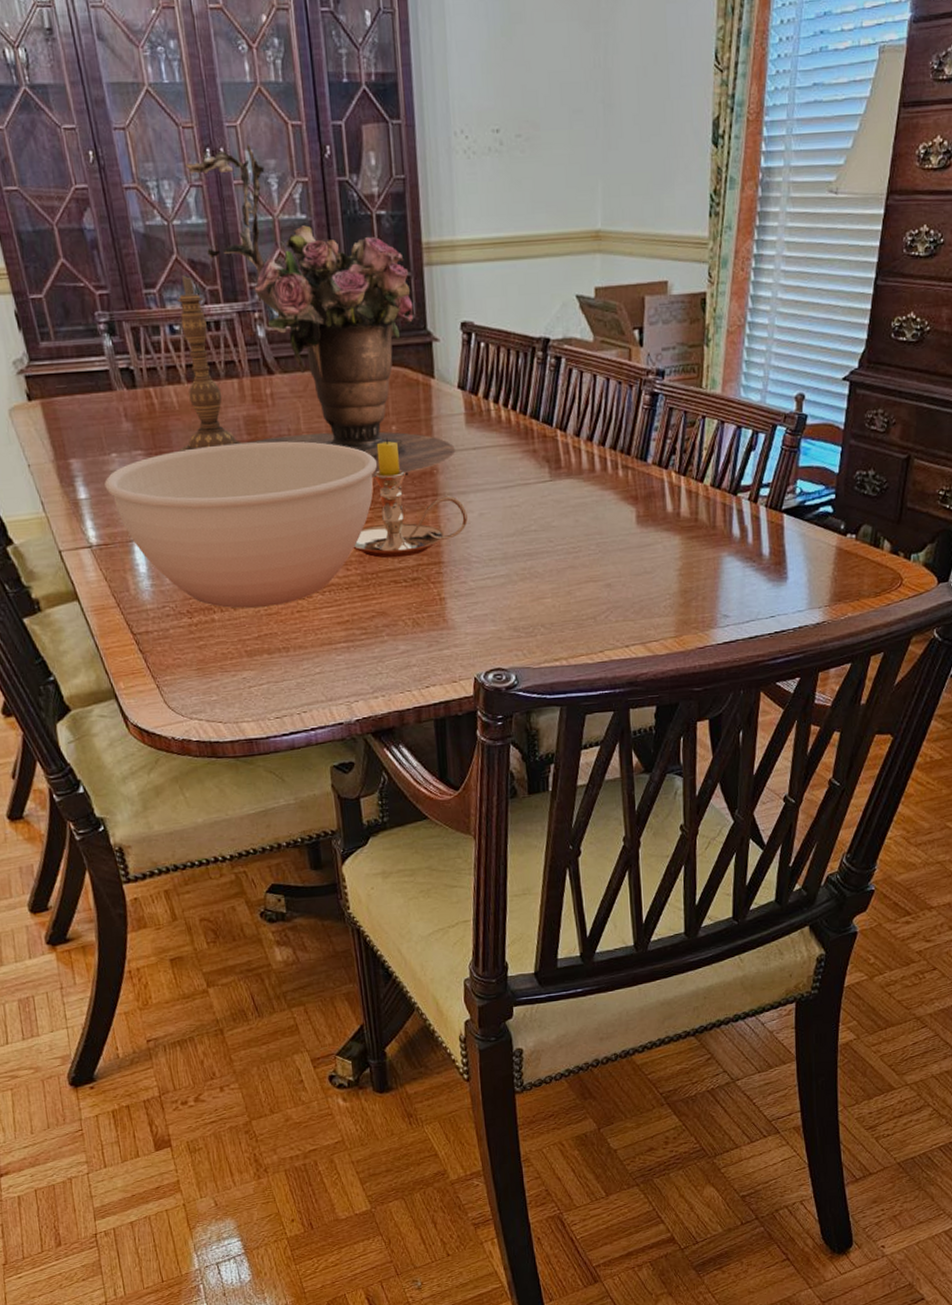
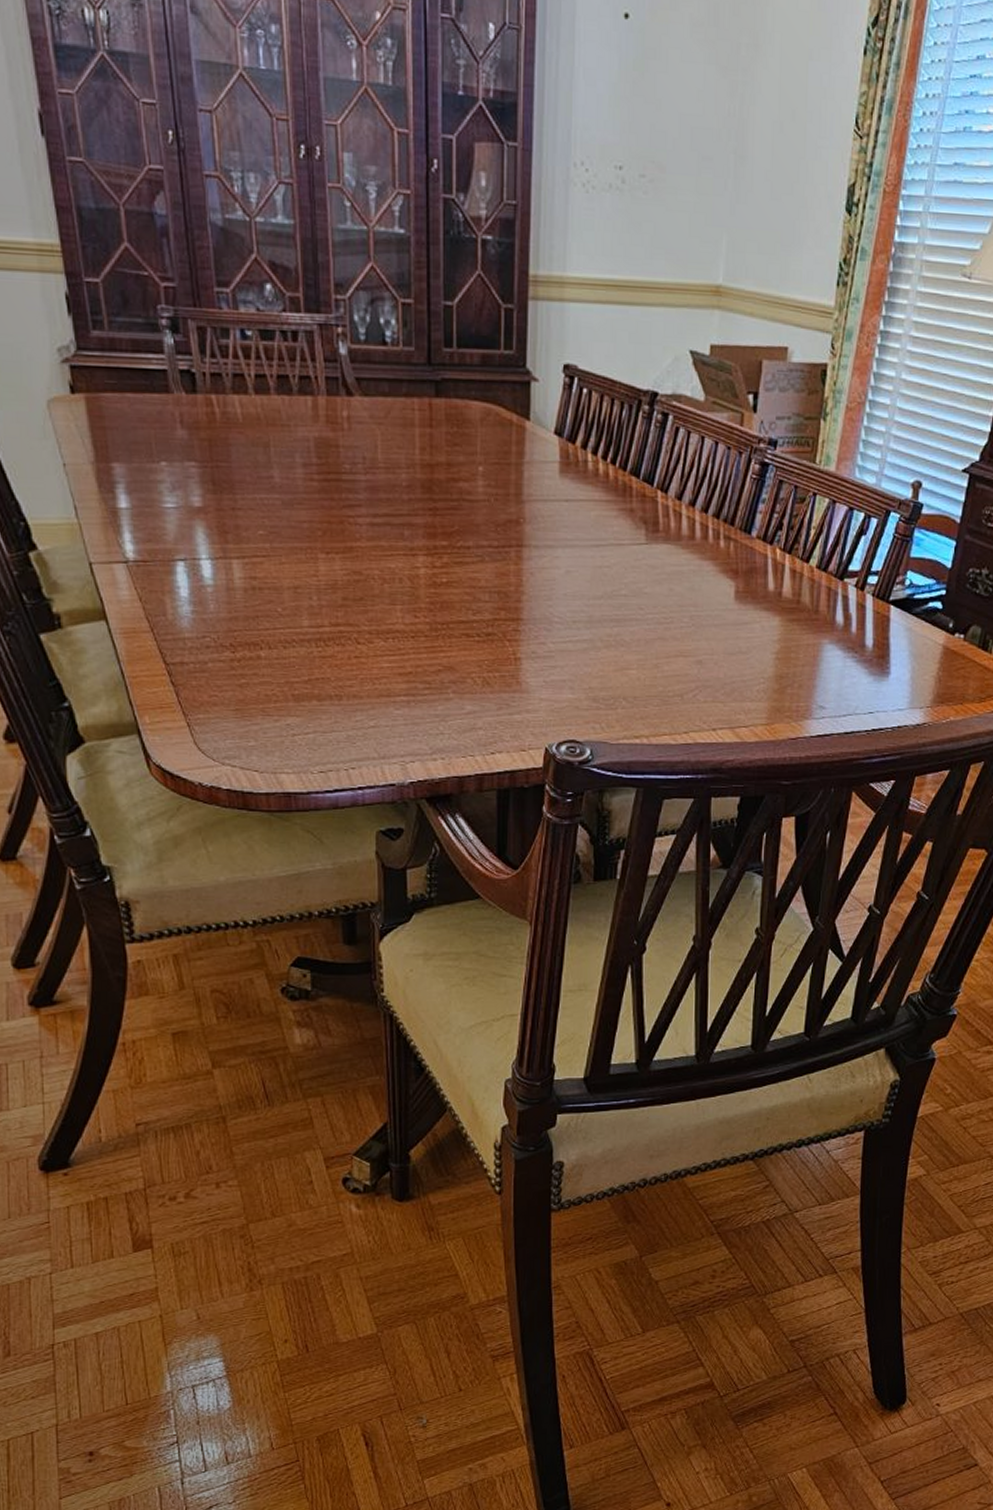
bowl: present [105,441,378,609] -> none [150,465,459,648]
candlestick: present [178,272,243,452] -> none [238,274,312,469]
flower arrangement: present [184,144,456,477] -> none [274,146,546,521]
candlestick: present [353,437,468,559] -> none [424,478,553,610]

